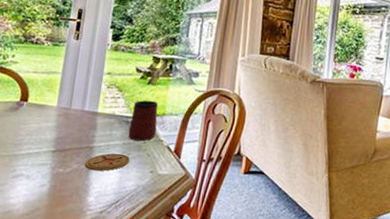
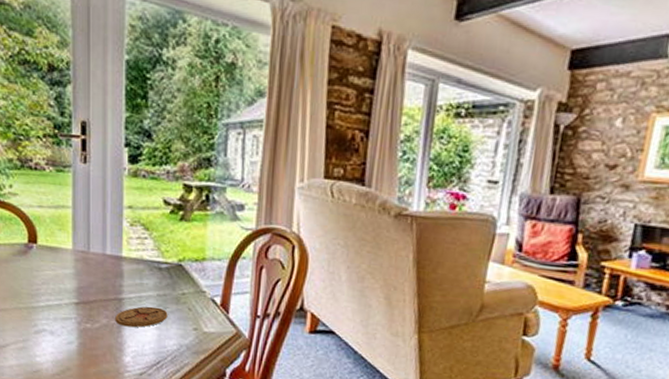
mug: present [128,100,159,142] -> none [162,241,197,293]

